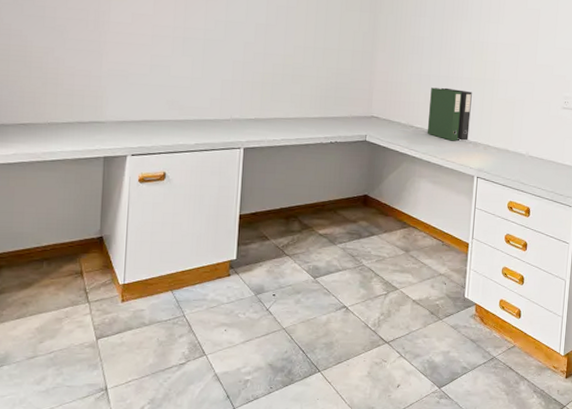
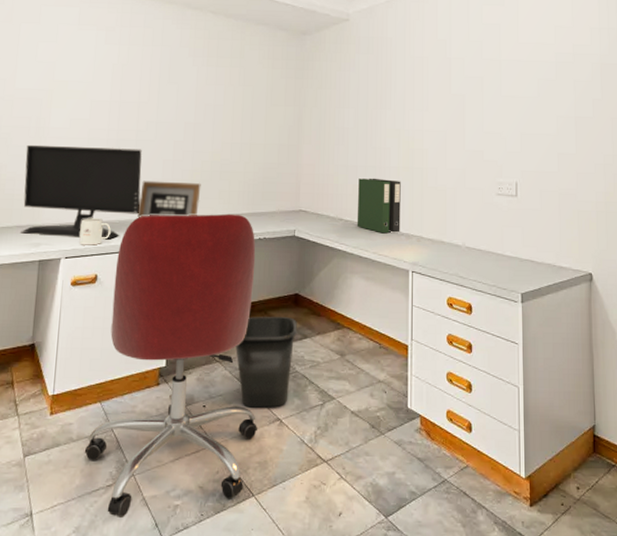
computer monitor: none [83,38,211,139] -> present [20,144,142,240]
mug: none [146,116,179,144] -> present [79,218,111,246]
office chair: none [156,115,327,392] -> present [84,213,257,519]
picture frame: none [206,81,273,118] -> present [137,180,201,218]
waste bin: none [305,215,365,297] -> present [236,316,297,408]

